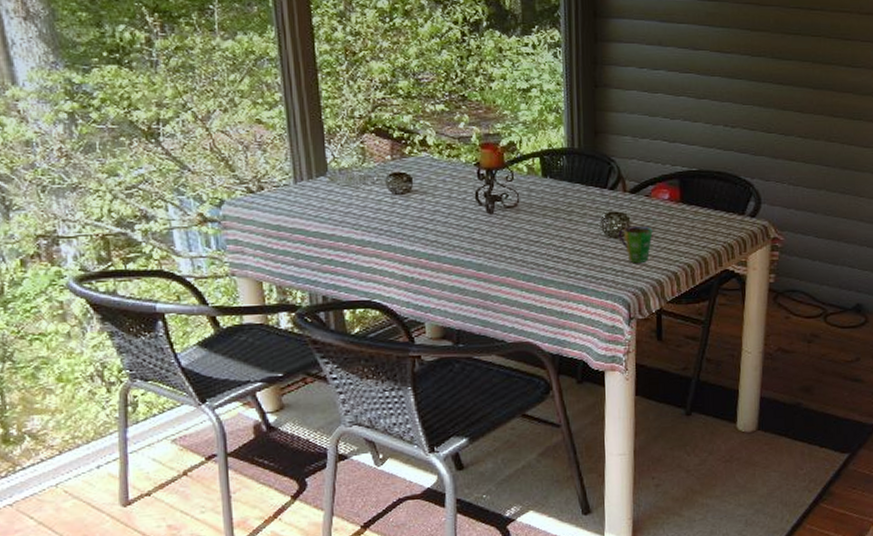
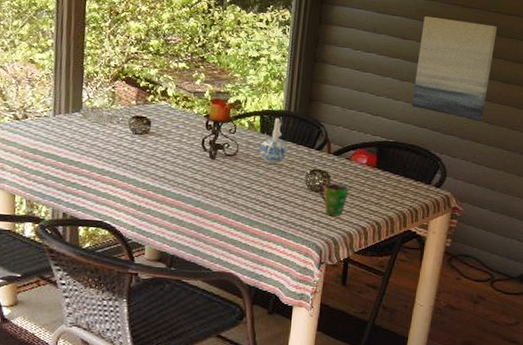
ceramic pitcher: none [544,157,578,211] -> present [260,118,289,164]
wall art: none [712,21,800,136] -> present [411,16,497,121]

